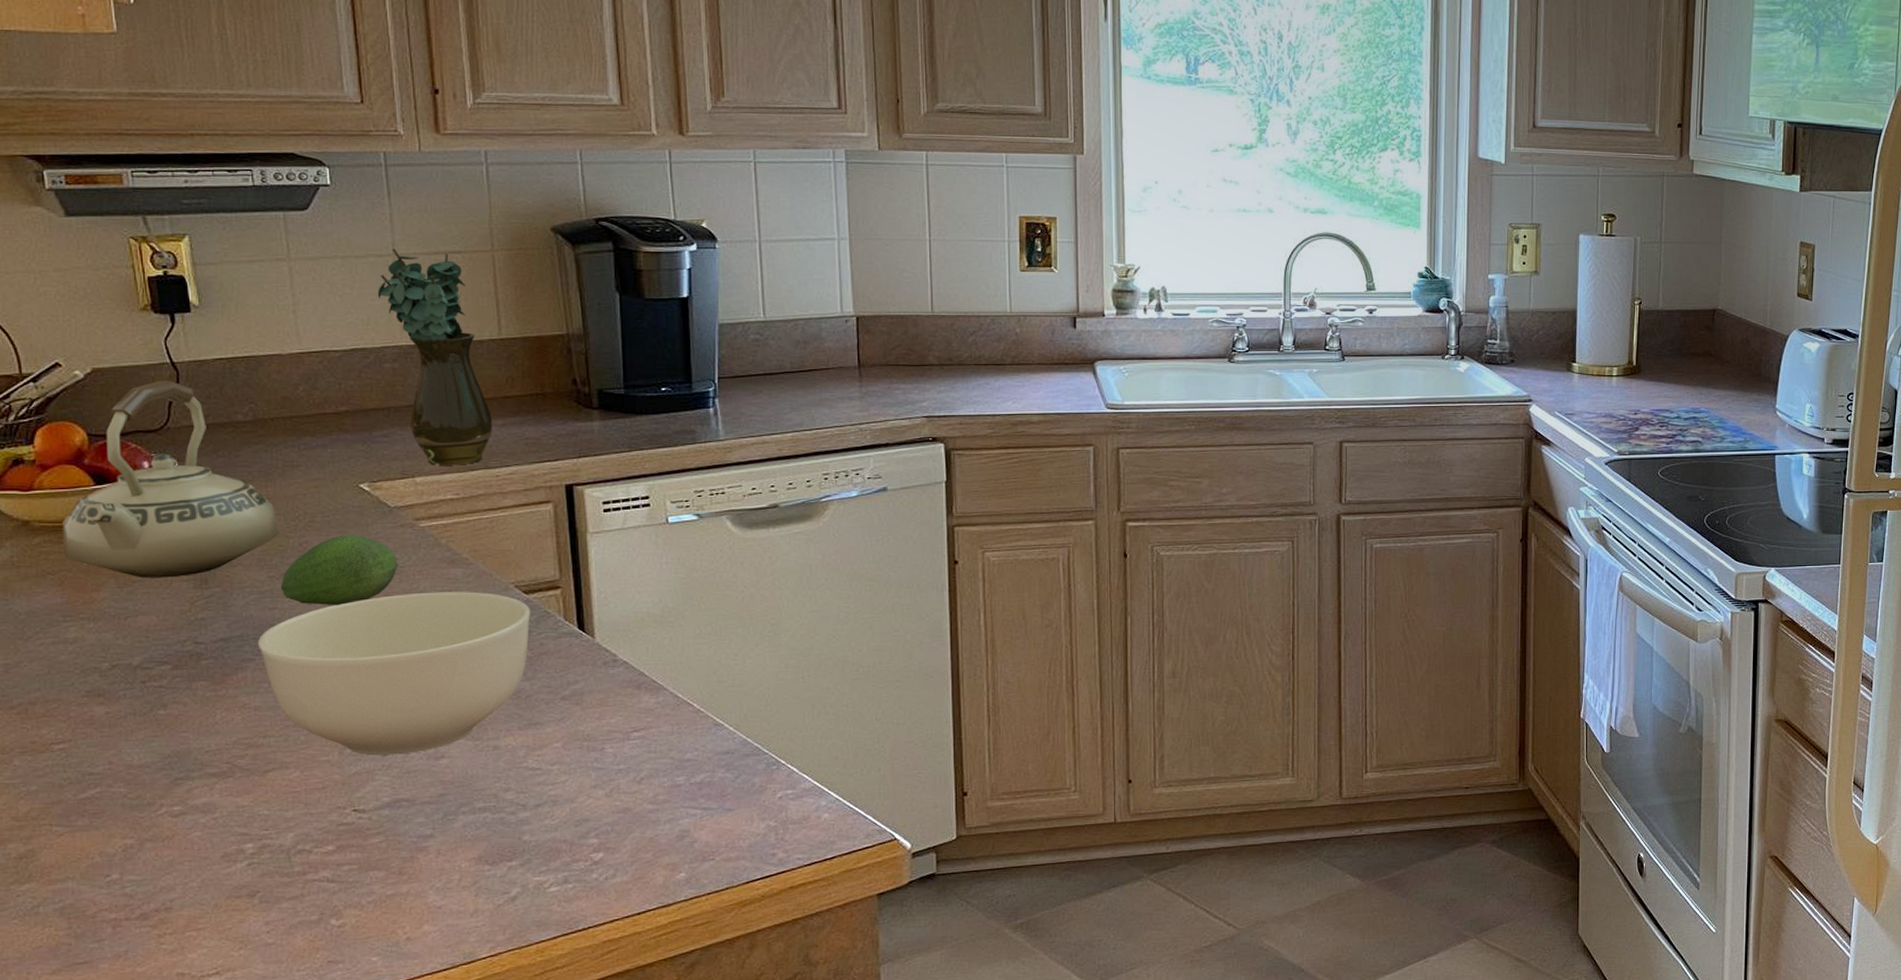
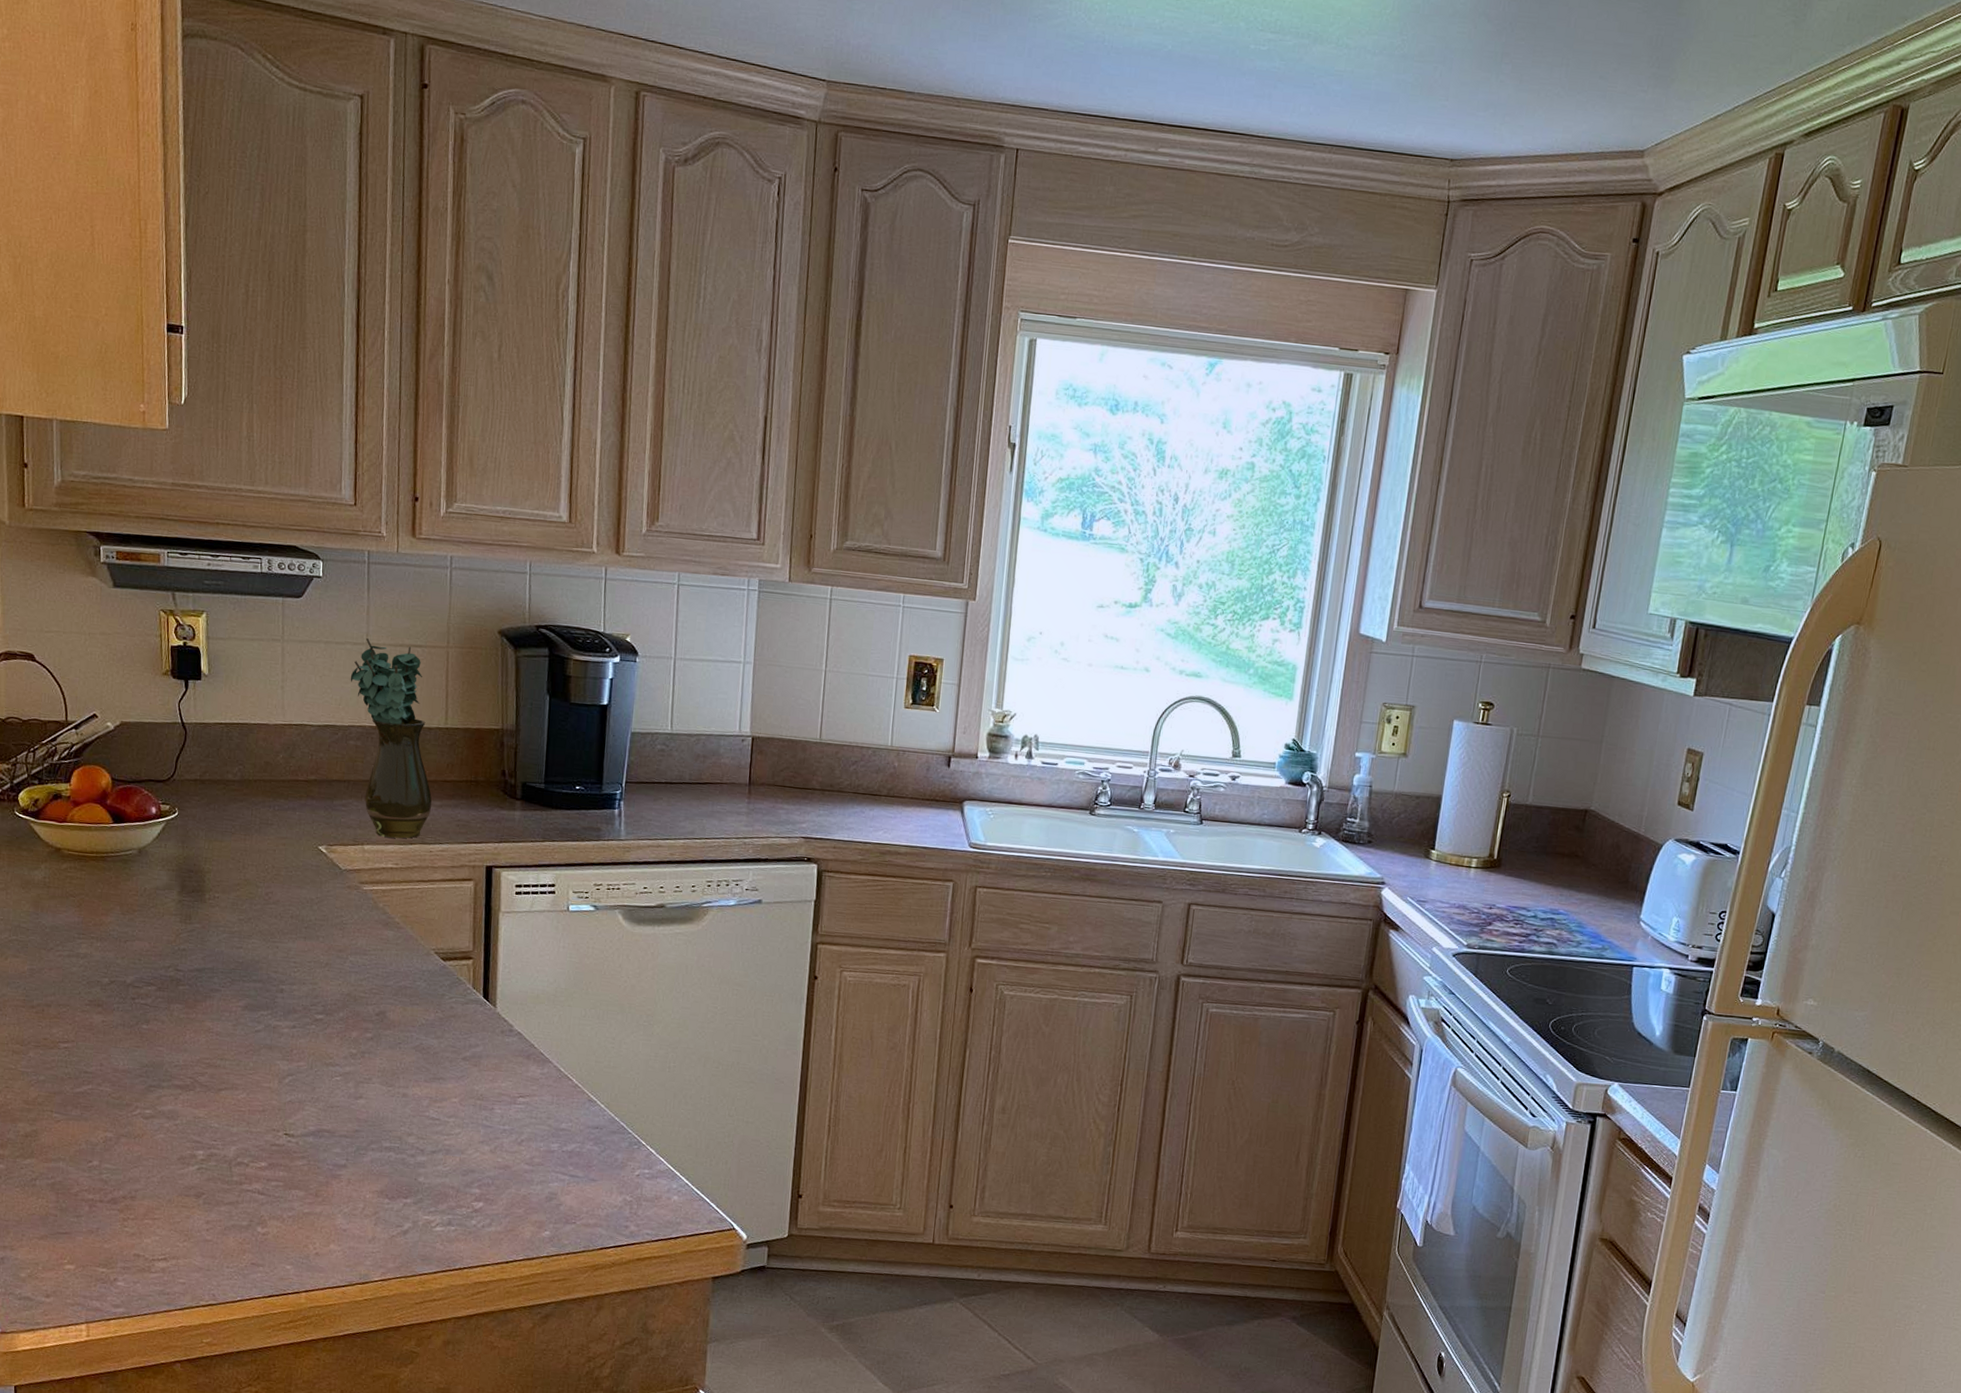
teakettle: present [62,381,280,578] -> none [83,737,252,911]
bowl: present [258,591,531,756] -> none [225,948,446,1091]
fruit: present [280,535,398,605] -> none [247,889,342,952]

